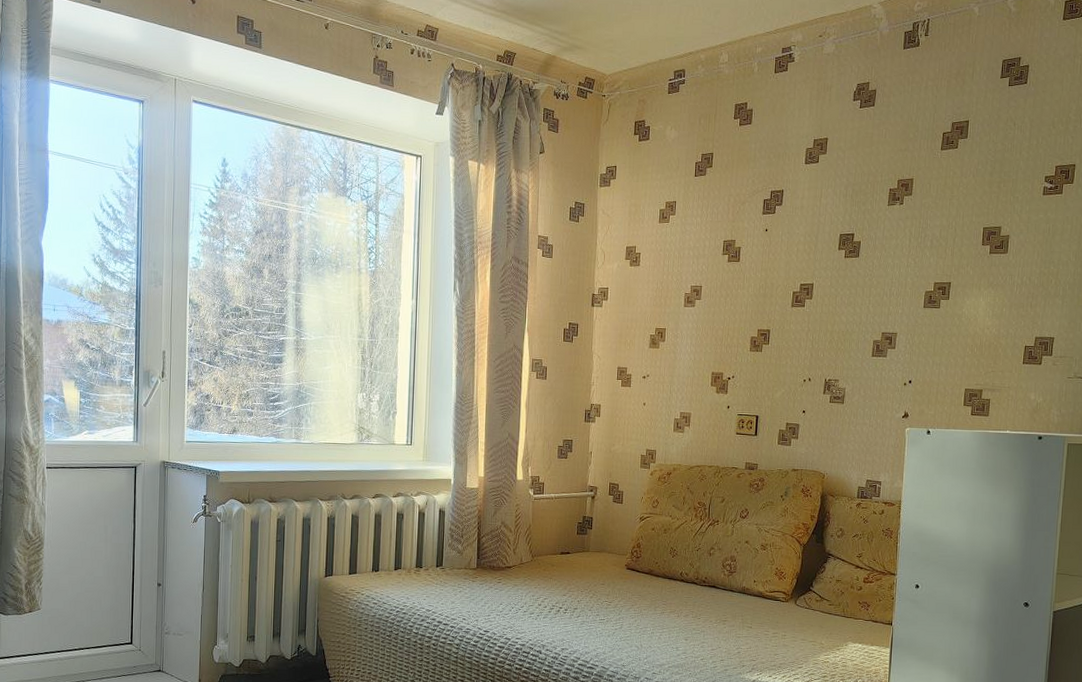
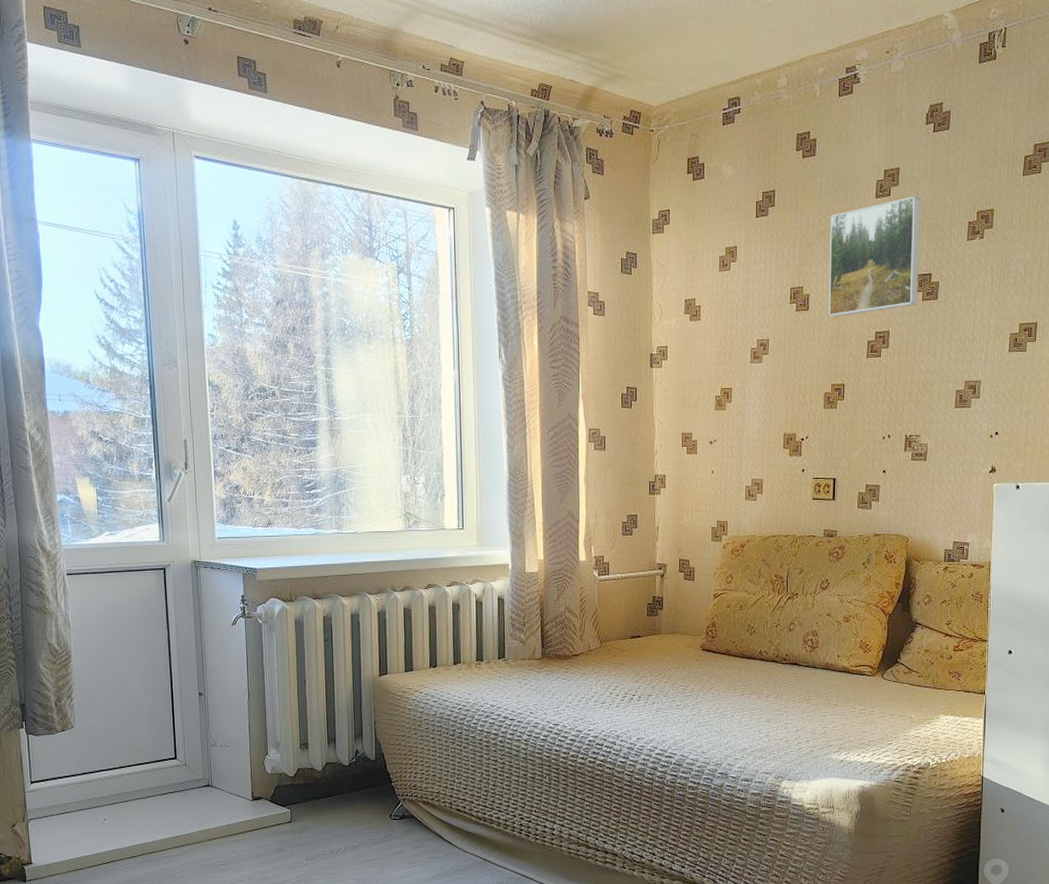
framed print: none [757,163,846,269] -> present [828,196,920,317]

